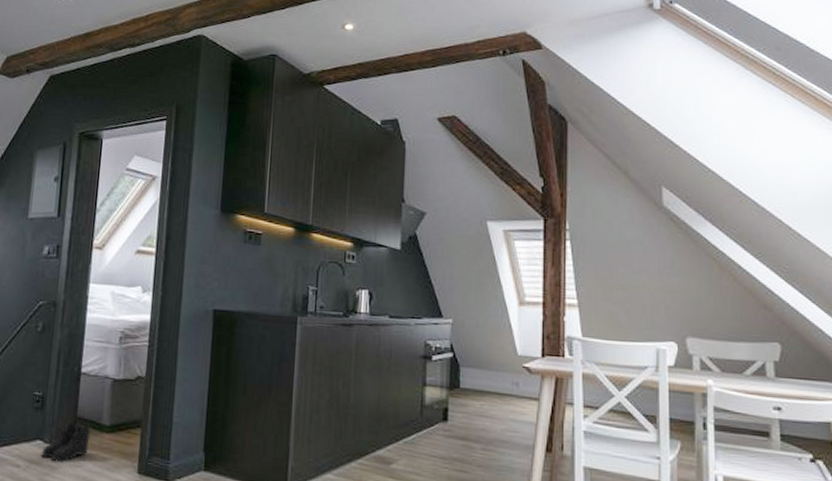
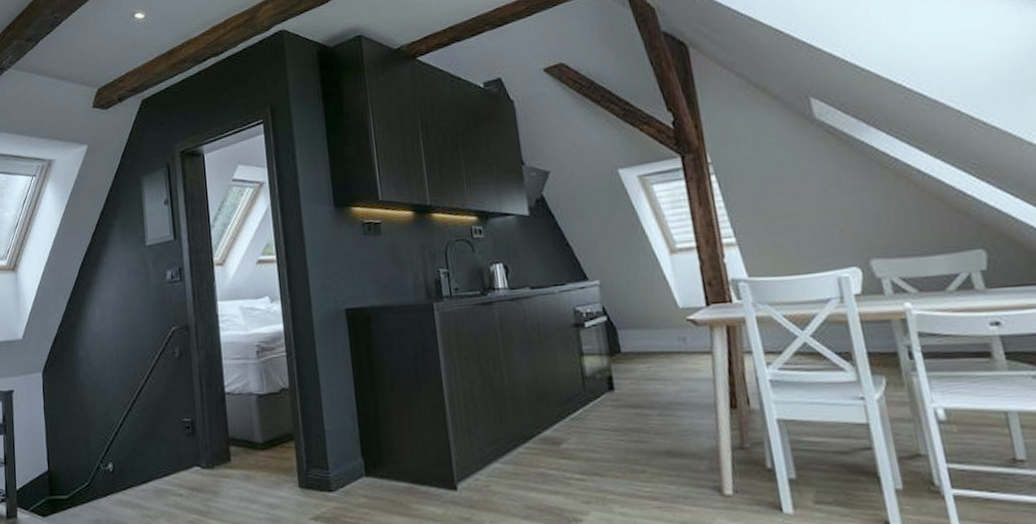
boots: present [40,420,91,463] -> none [200,442,246,487]

